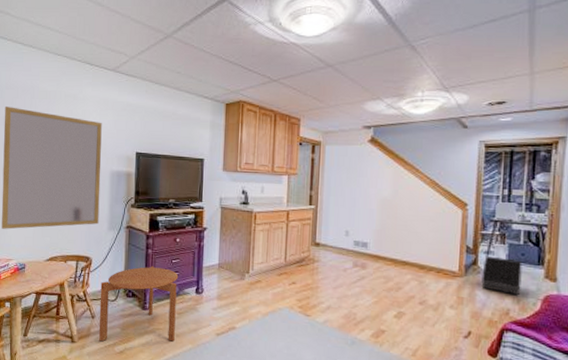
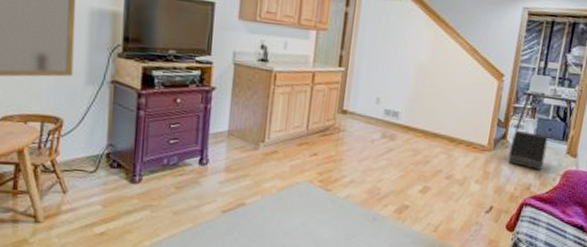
side table: present [99,266,179,342] -> none [72,131,178,221]

